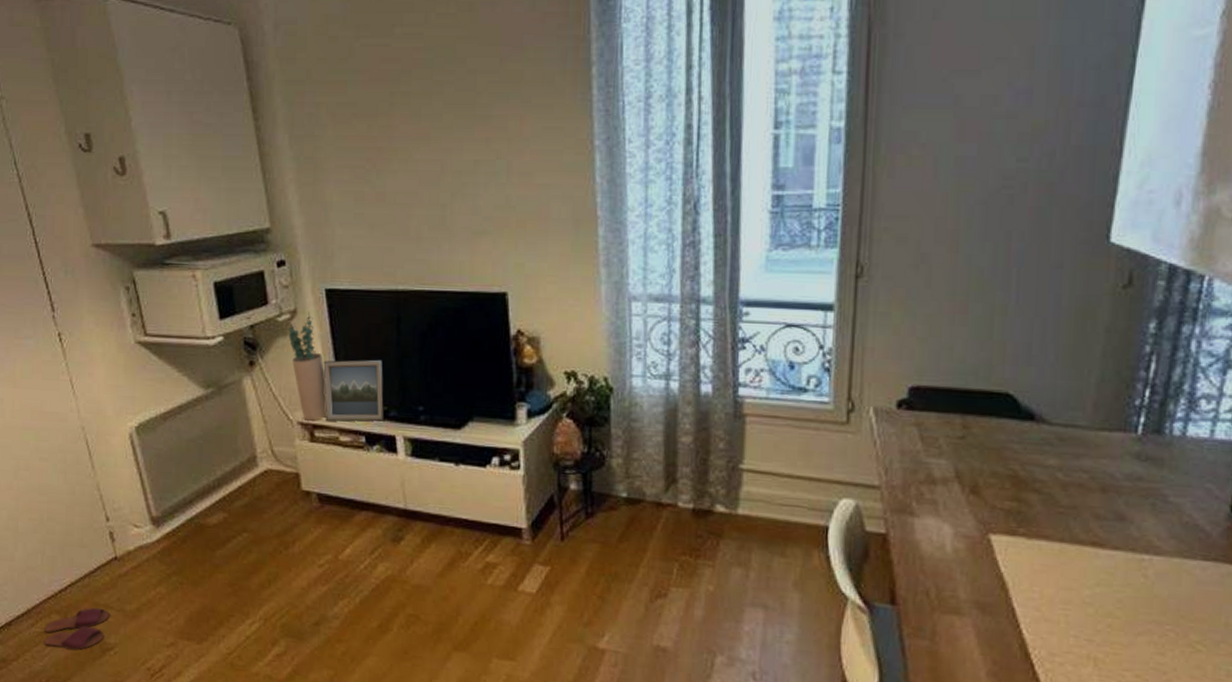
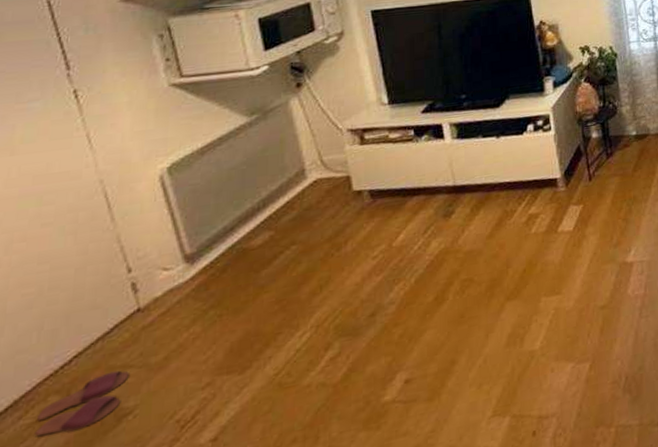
vase: present [288,312,327,421] -> none [336,32,376,127]
picture frame: present [323,359,386,422] -> none [371,62,432,124]

